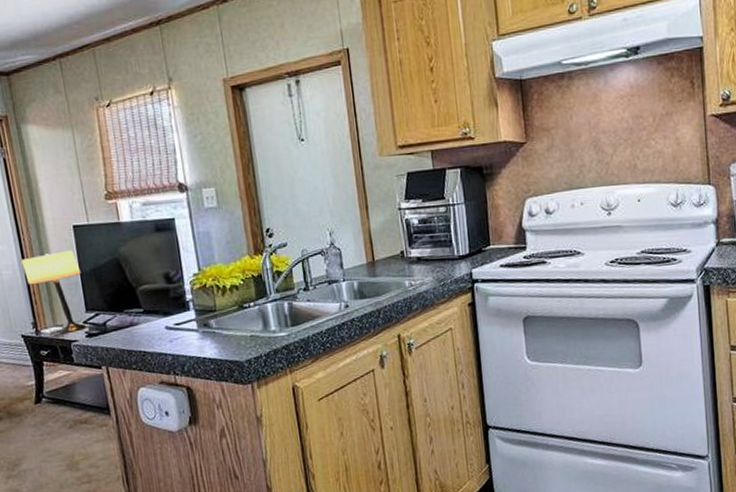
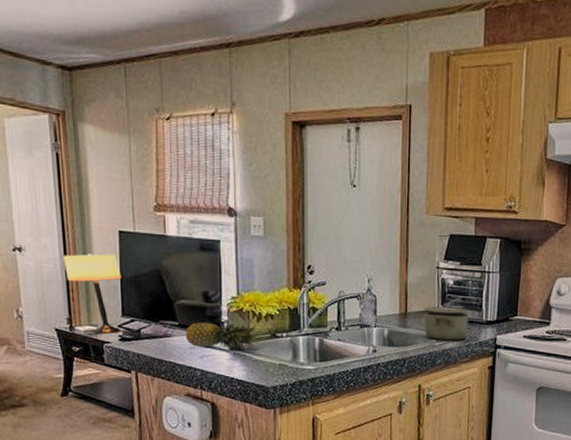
fruit: none [151,298,227,331] -> present [185,322,259,351]
saucepan: none [391,247,441,285] -> present [423,306,469,341]

